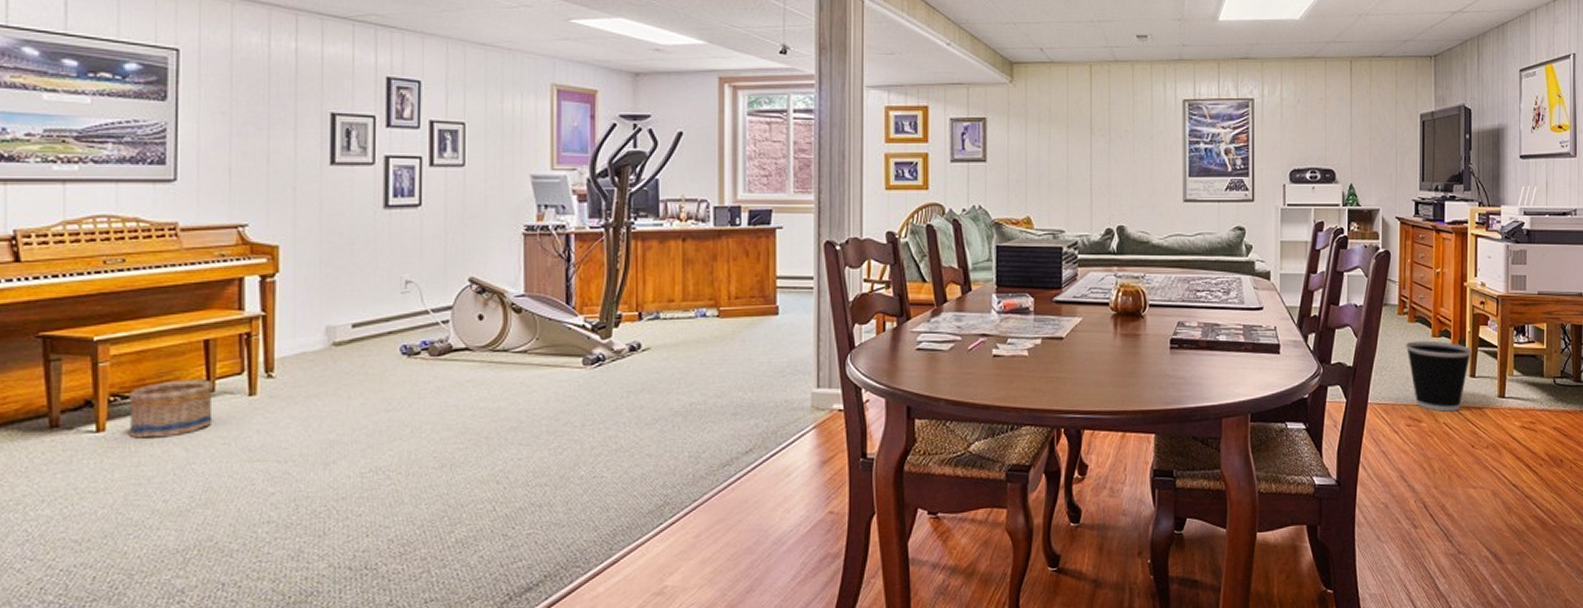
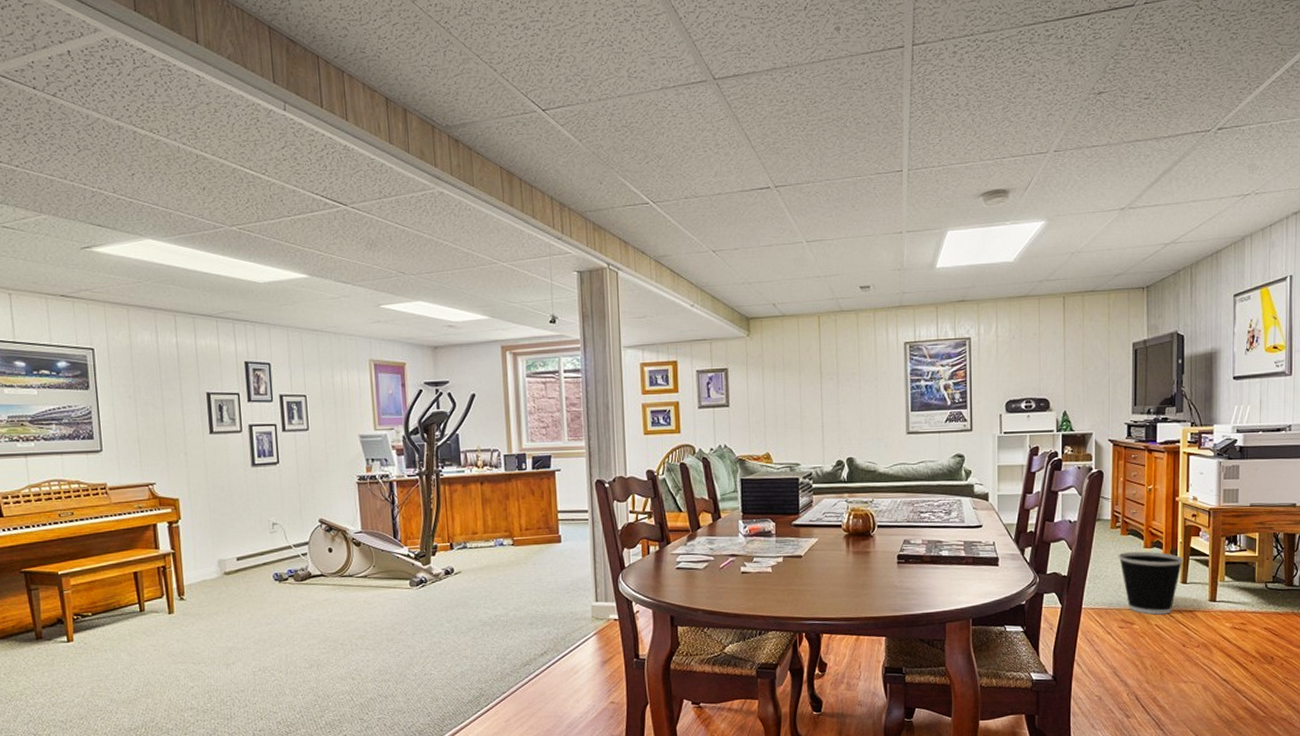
basket: present [129,379,213,439] -> none [86,602,146,647]

